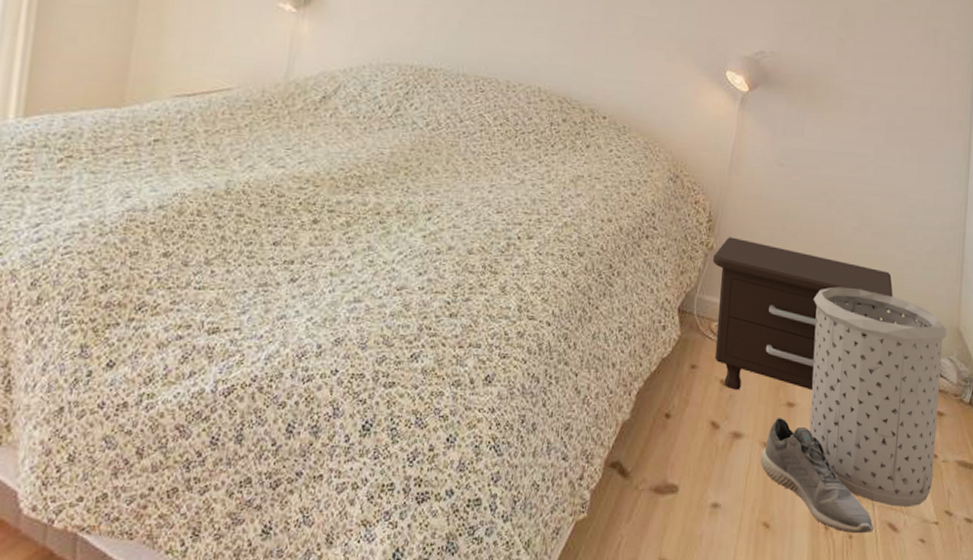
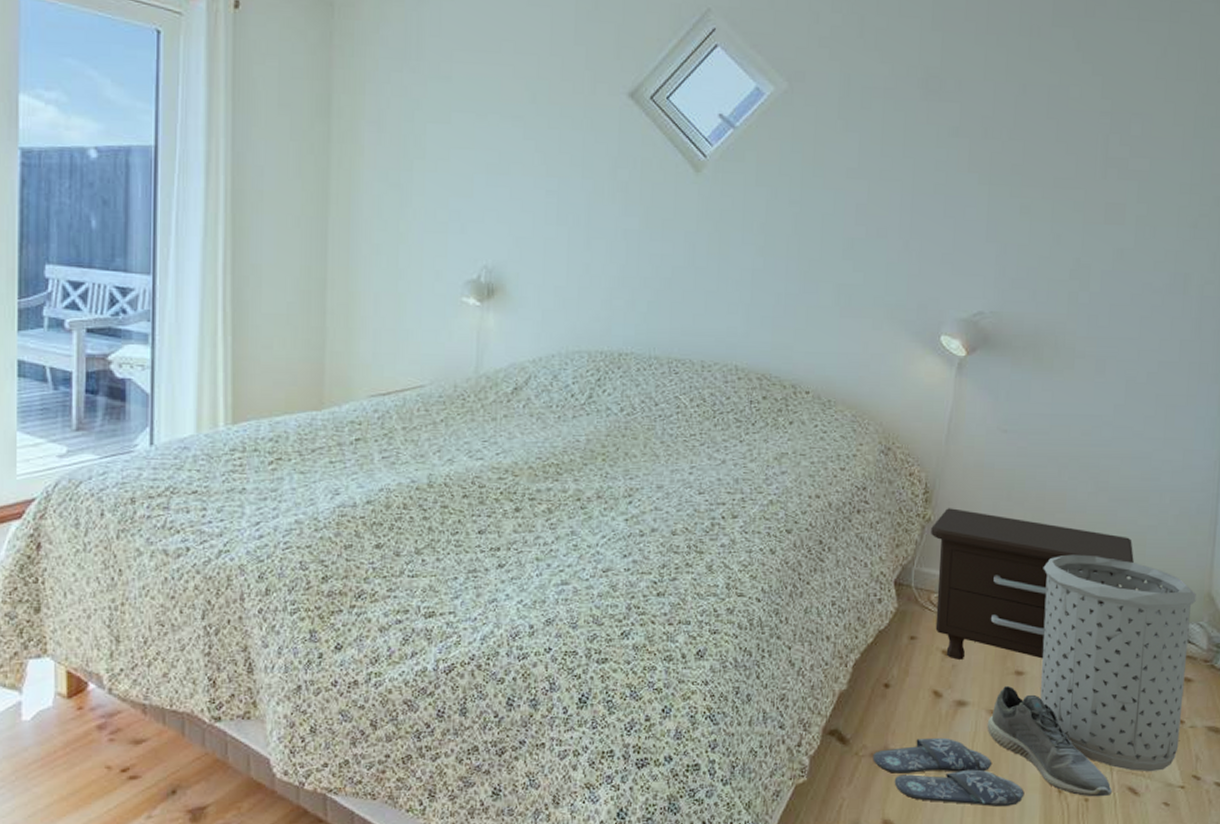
slippers: none [651,471,794,545] -> present [872,737,1025,807]

